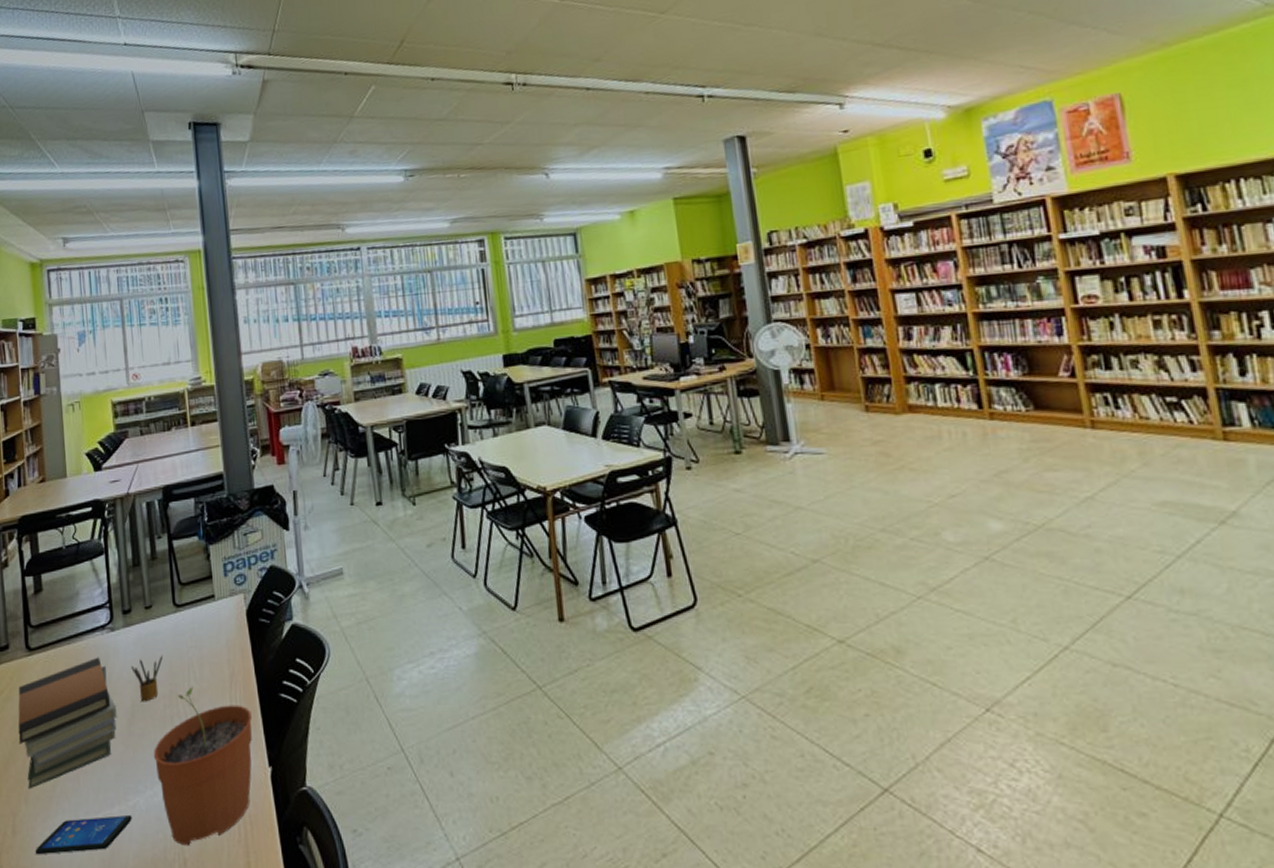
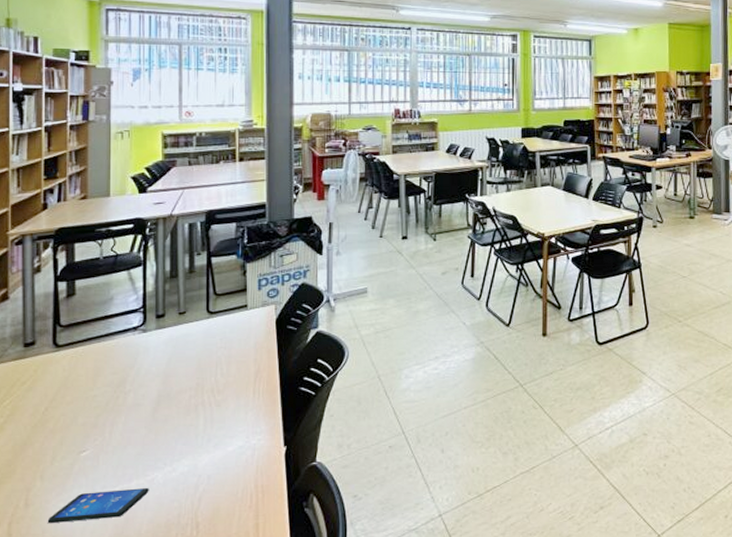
book stack: present [18,657,117,789] -> none [38,354,142,468]
pencil box: present [131,656,164,702] -> none [160,354,193,393]
plant pot: present [153,686,252,845] -> none [175,380,272,511]

